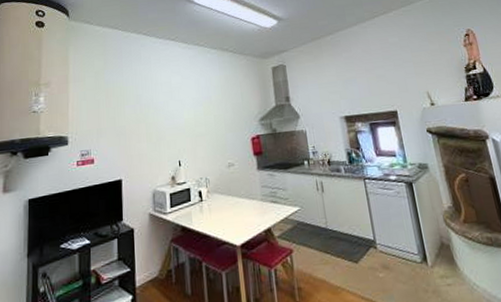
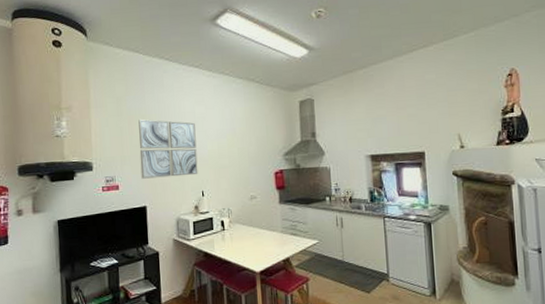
wall art: none [116,91,175,151] -> present [138,119,198,179]

